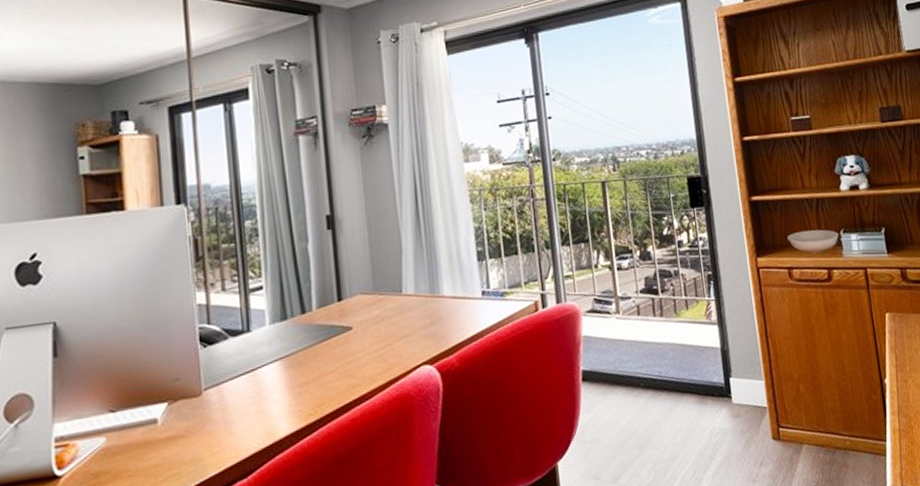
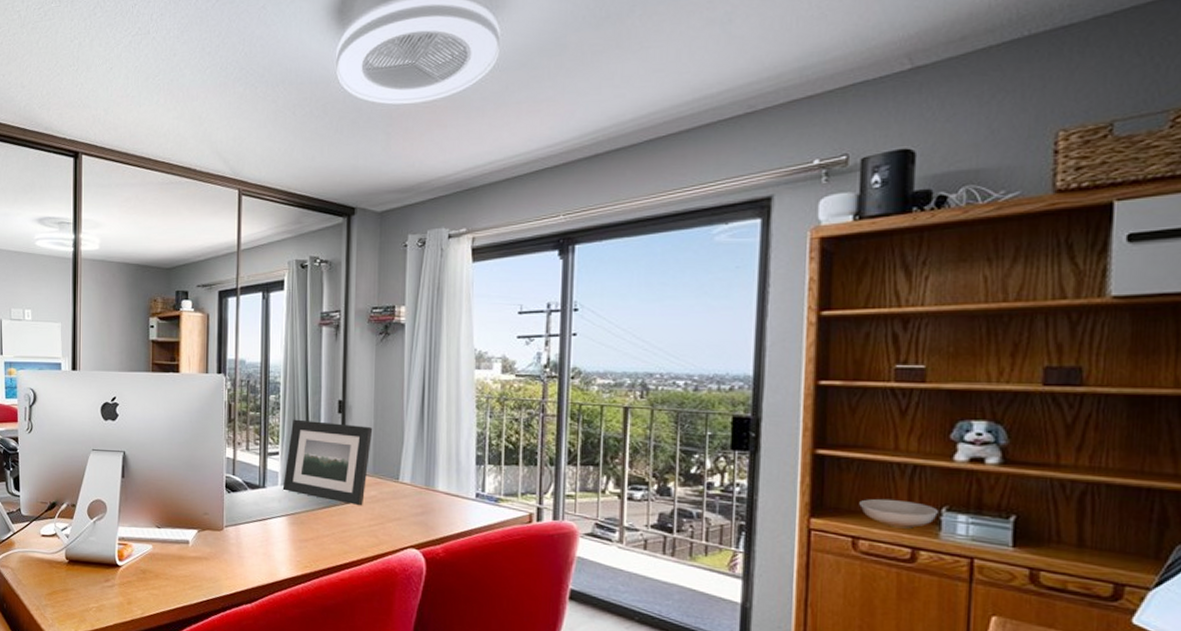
picture frame: none [271,239,368,331] -> present [282,419,373,506]

